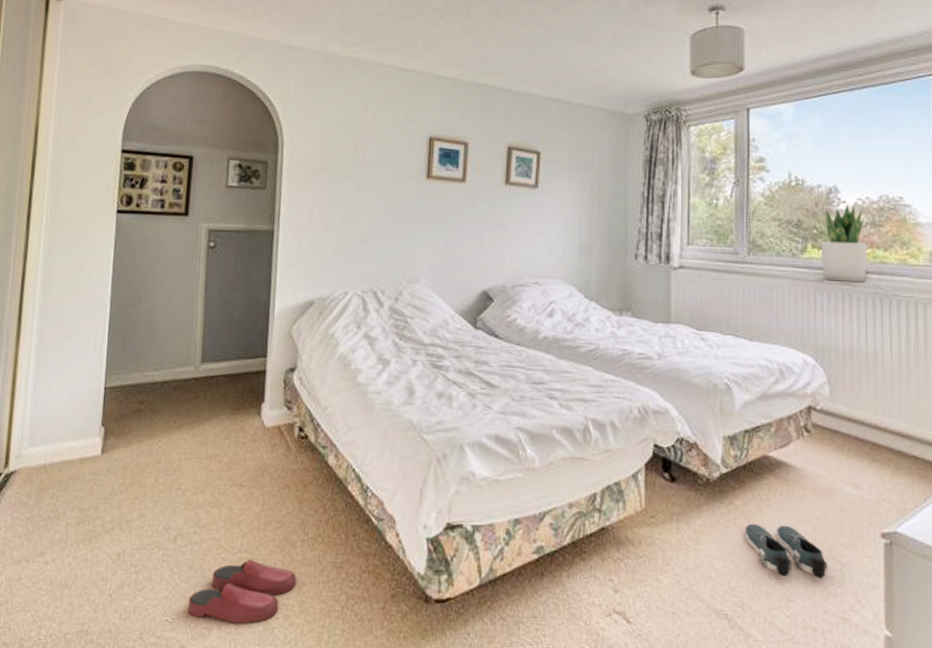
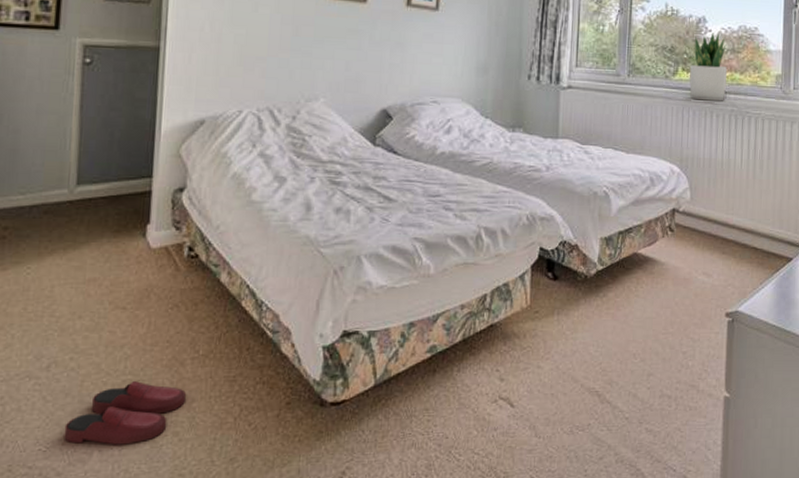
shoe: present [744,523,827,579] -> none [615,311,682,356]

